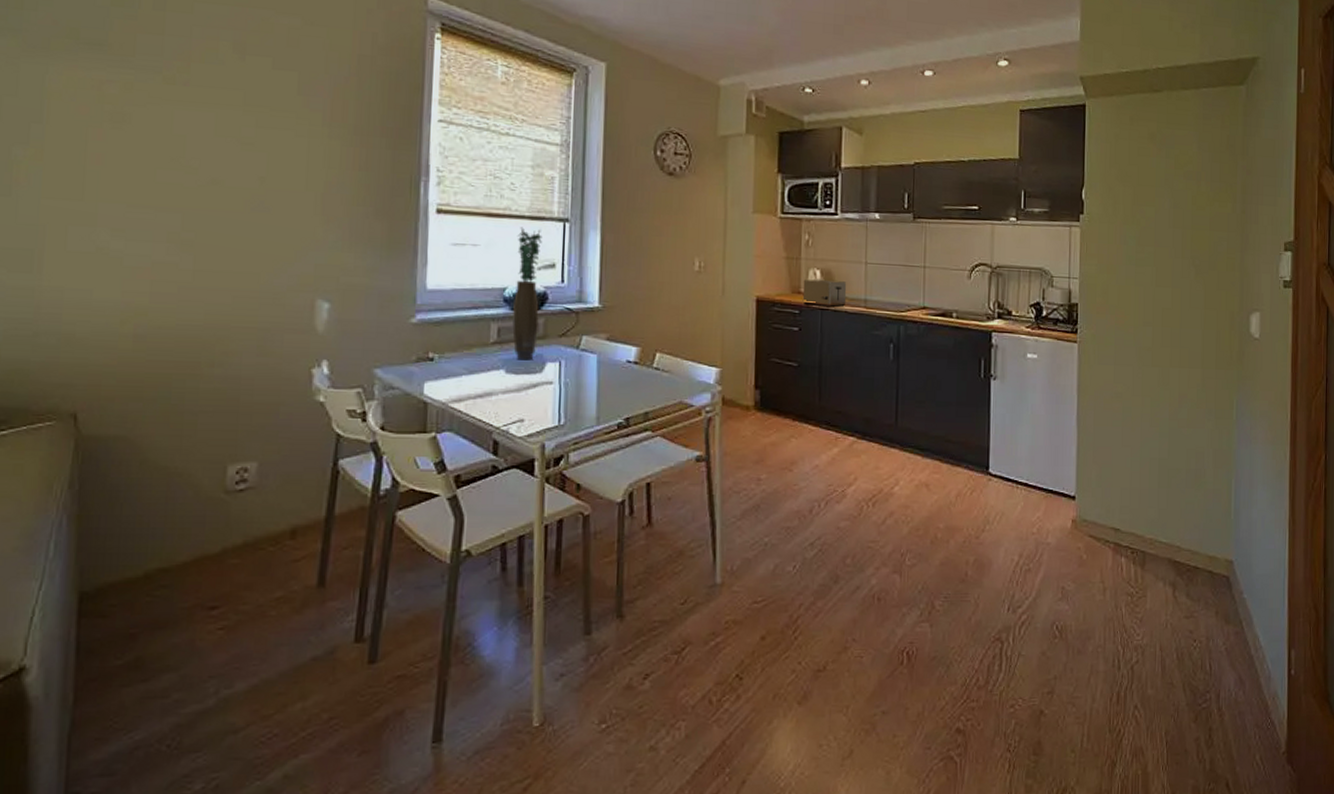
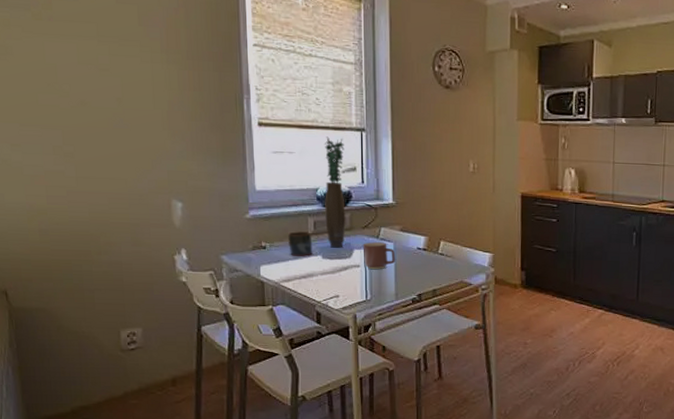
mug: none [463,340,495,372] -> present [288,231,313,257]
mug: none [558,353,599,388] -> present [363,242,396,270]
toaster: present [802,279,847,309] -> none [560,177,597,203]

